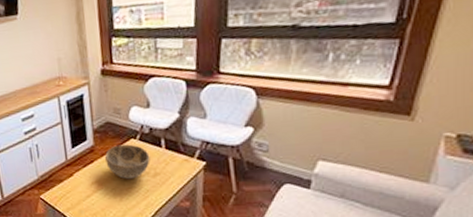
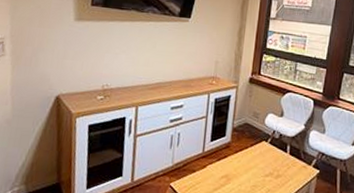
decorative bowl: present [105,144,150,180] -> none [238,145,276,178]

